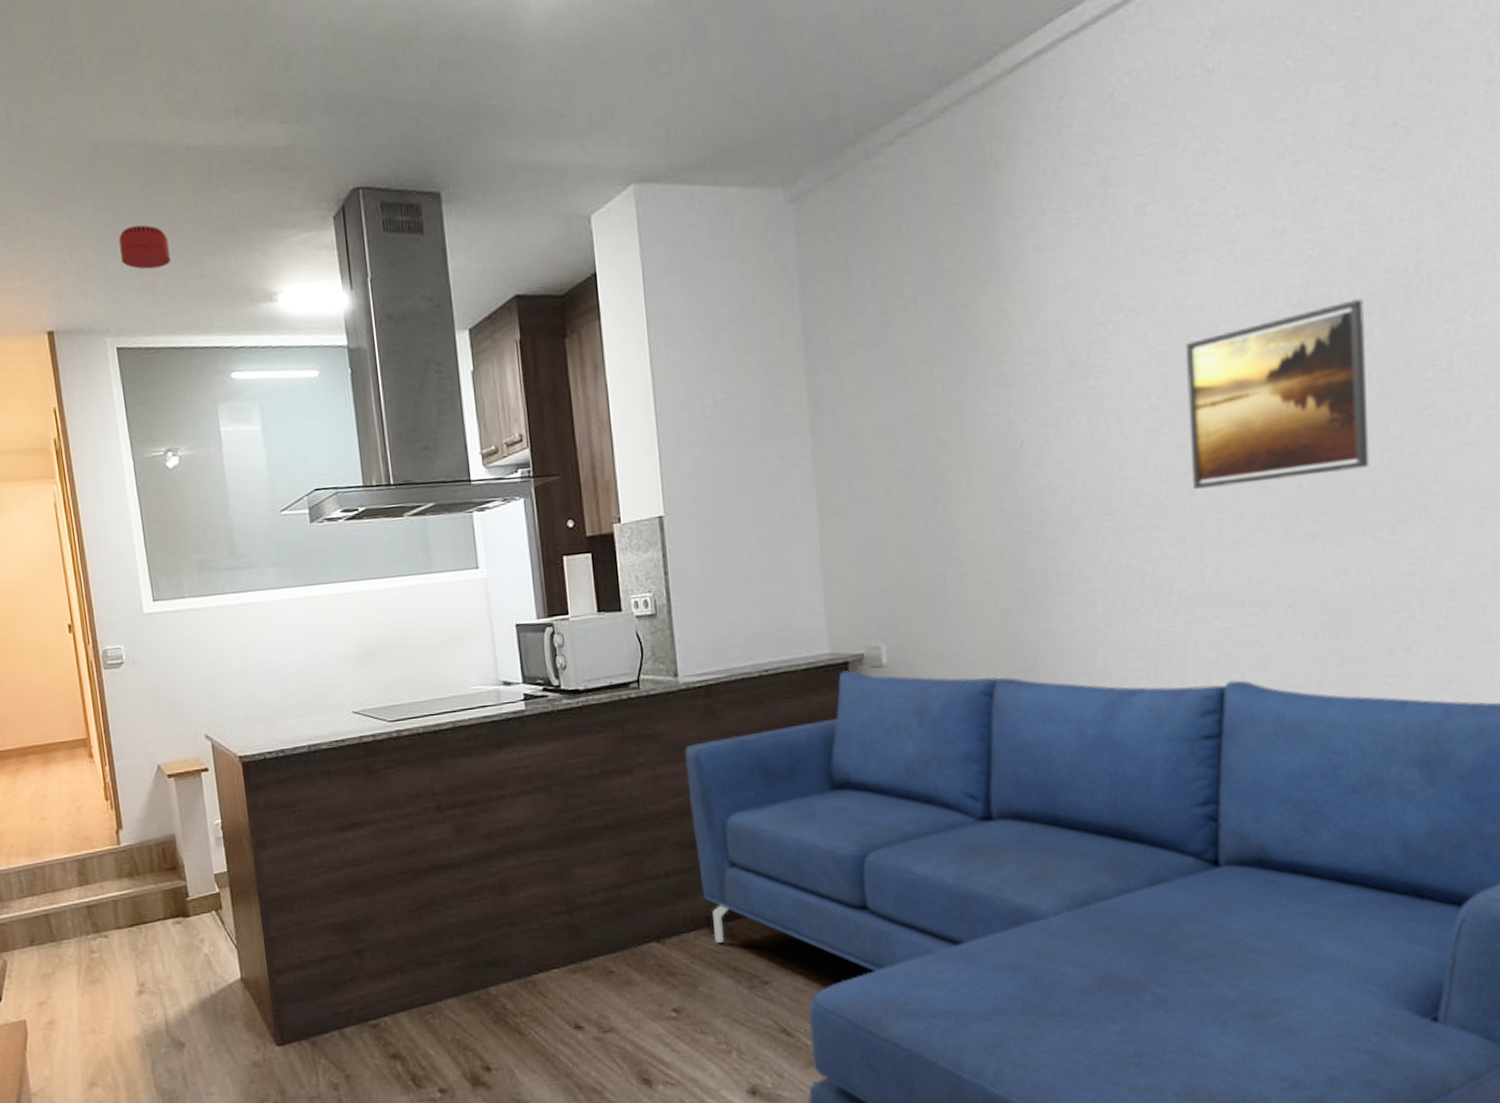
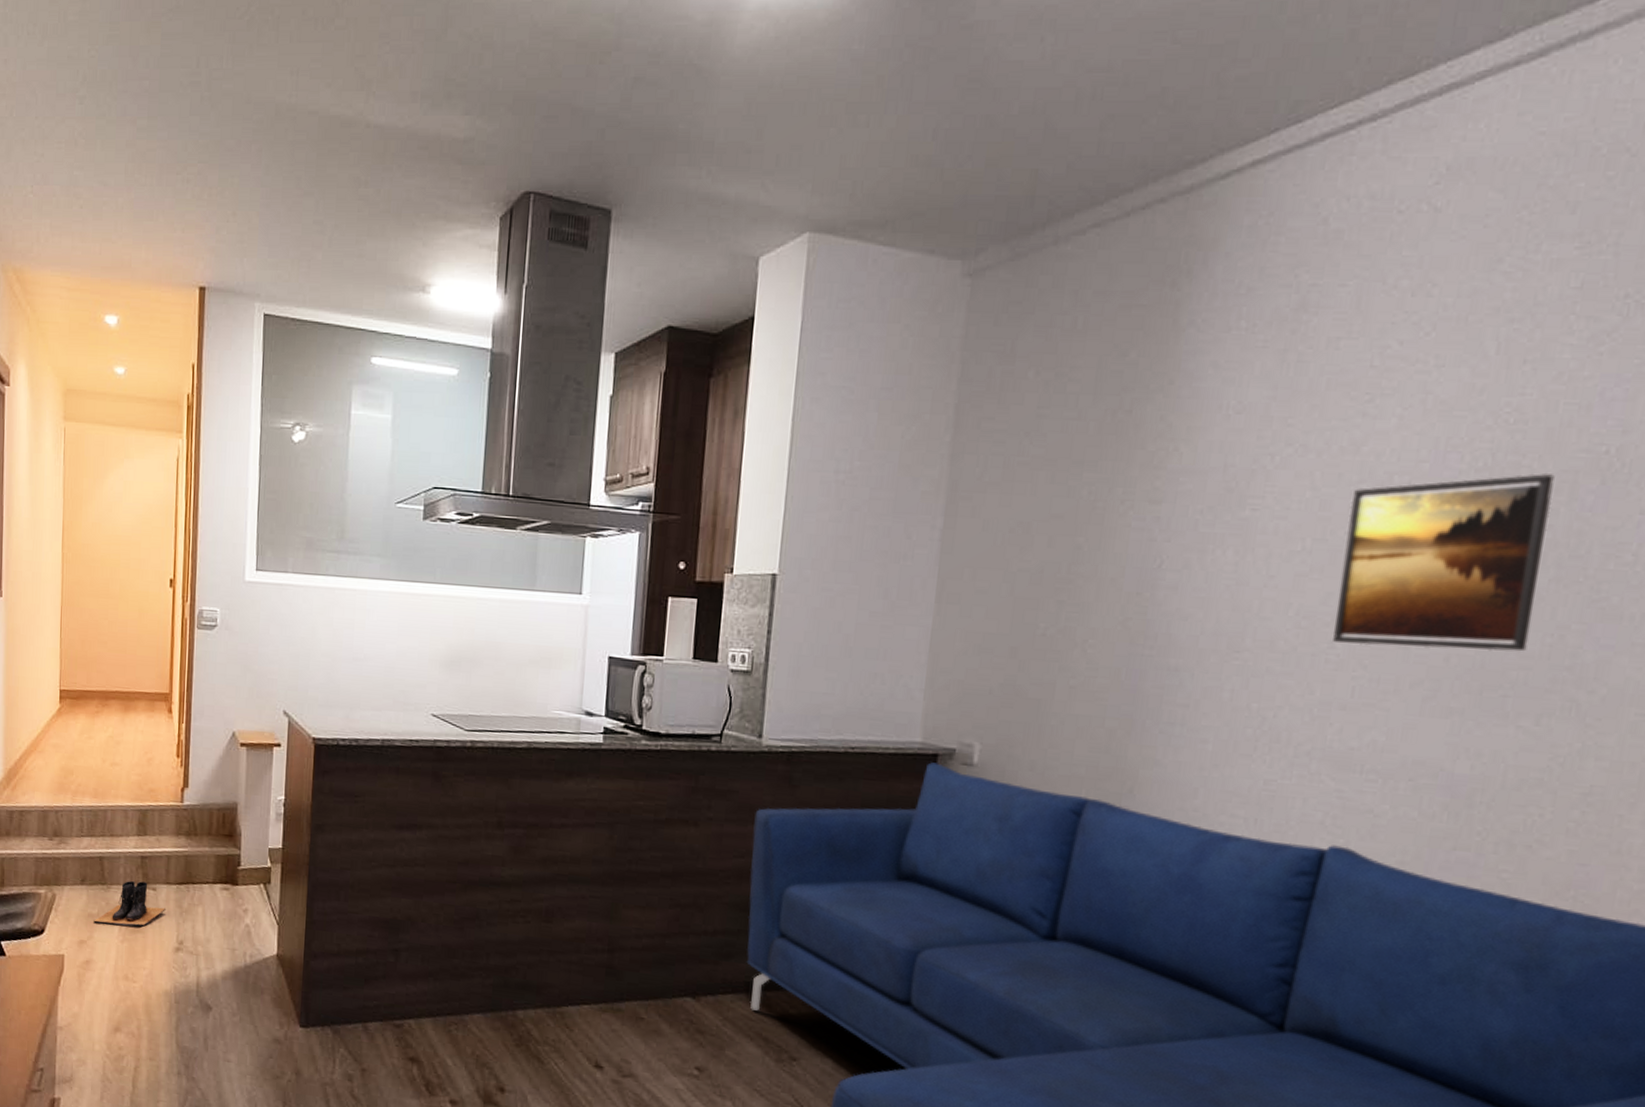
boots: none [50,931,122,981] -> present [93,880,167,927]
smoke detector: present [118,225,171,270] -> none [283,195,334,241]

